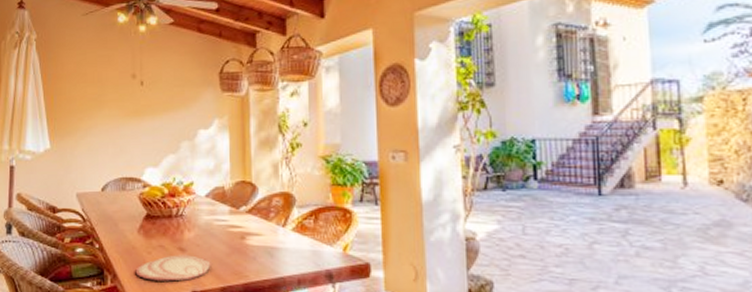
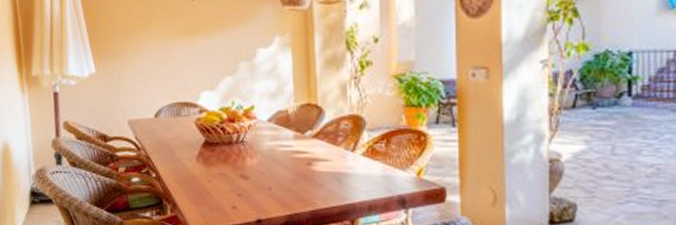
plate: present [135,255,211,281] -> none [196,183,276,210]

